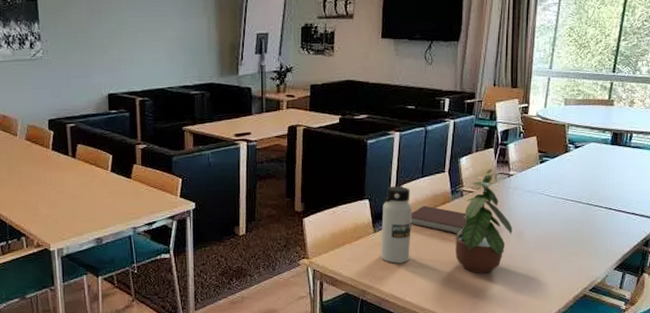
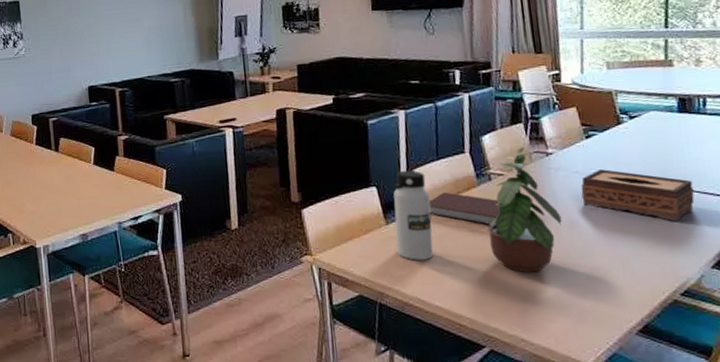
tissue box: none [530,189,612,233] -> present [580,168,695,221]

